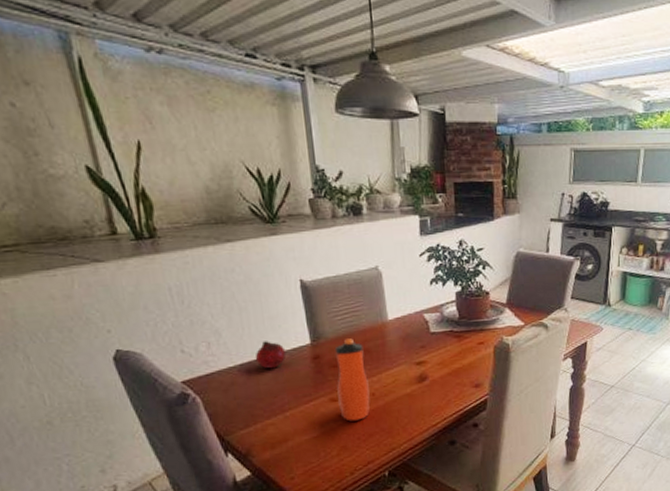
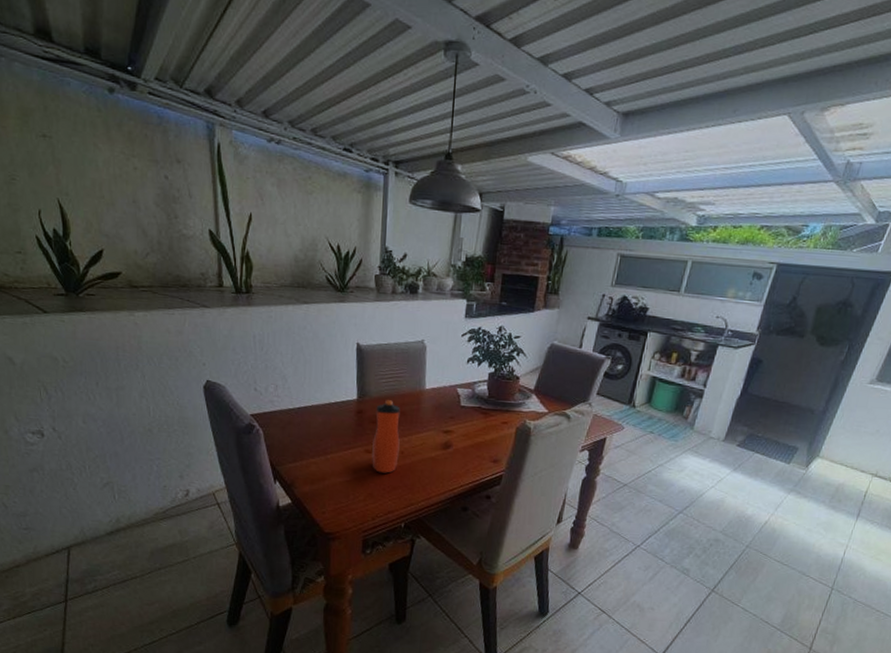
fruit: present [255,341,287,369] -> none [310,391,336,416]

